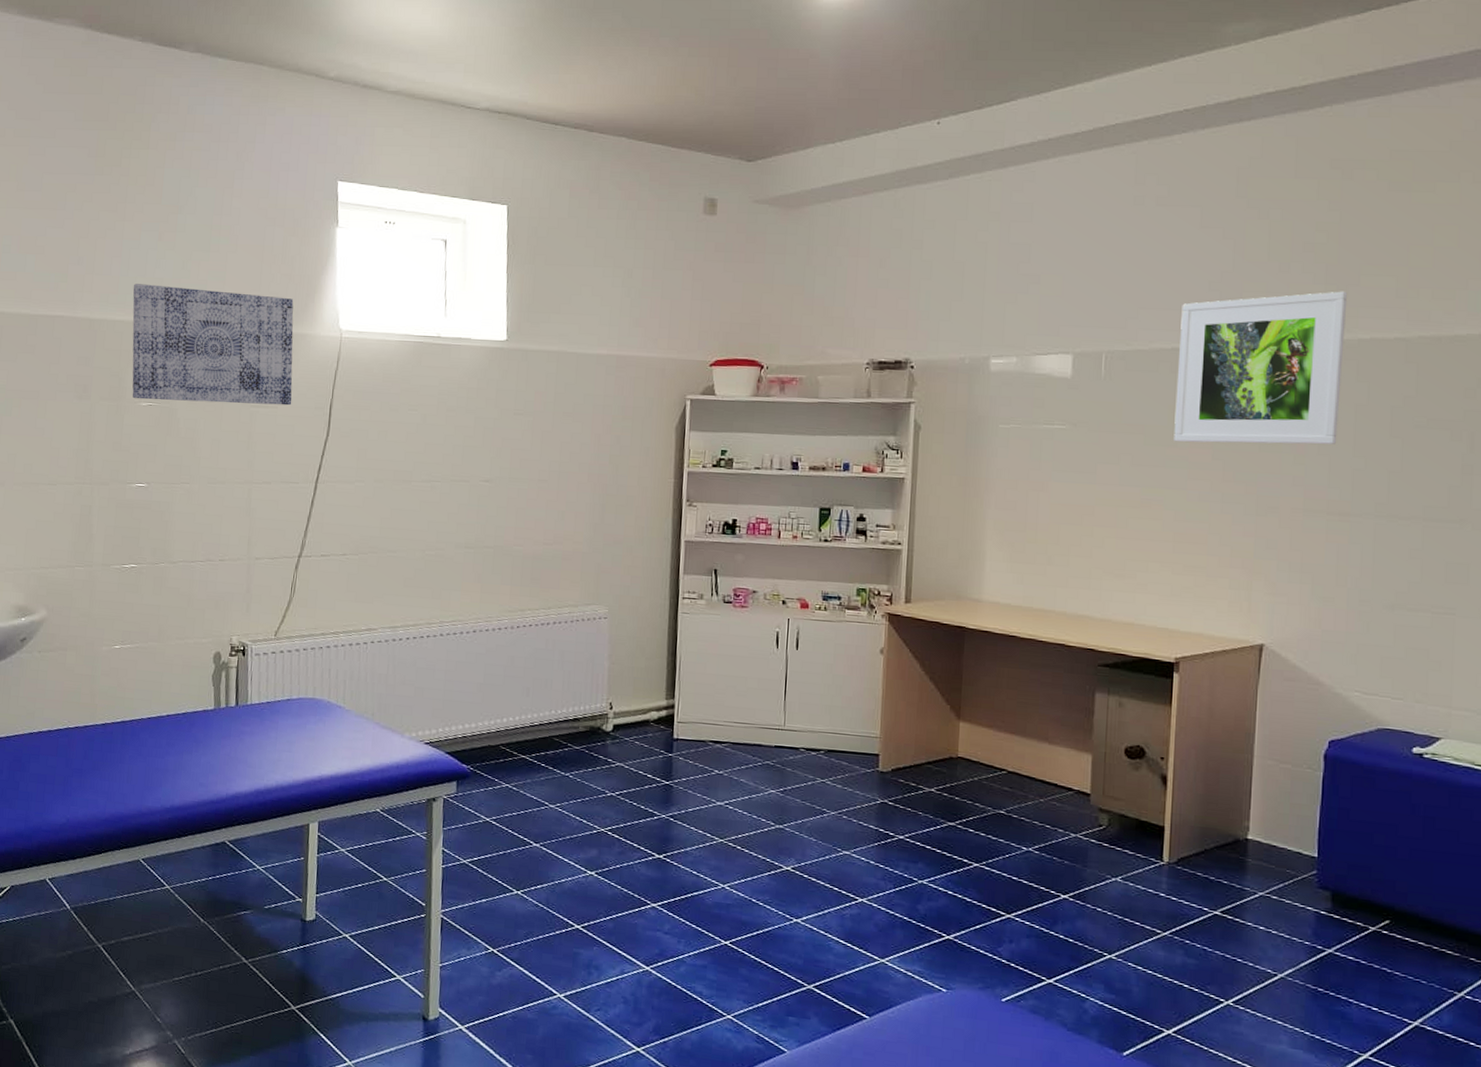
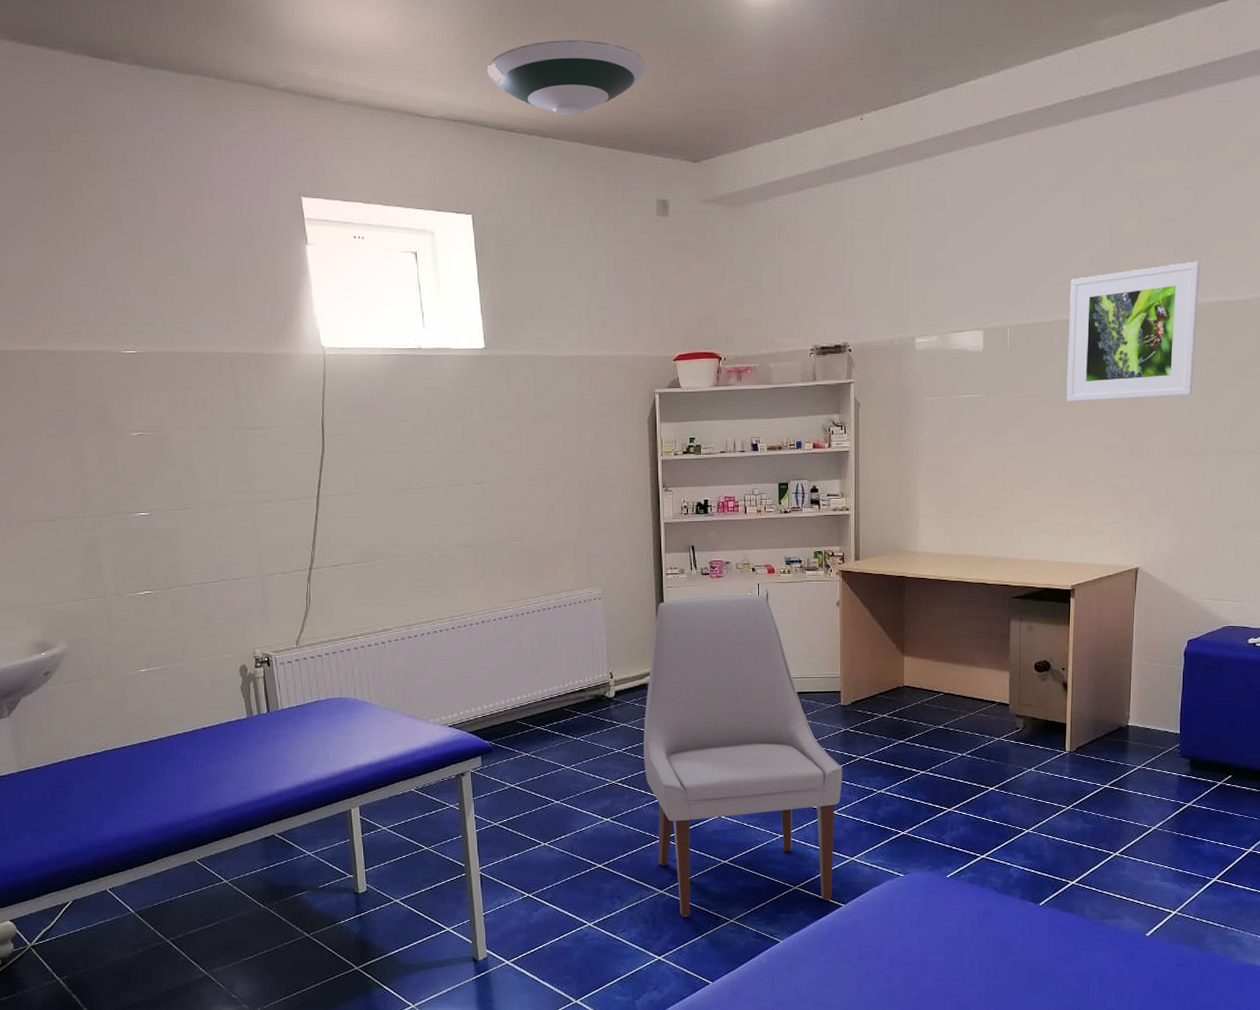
wall art: present [132,284,294,406] -> none [104,312,284,429]
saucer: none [538,37,705,111] -> present [487,40,647,116]
chair: none [639,627,877,1009] -> present [643,595,843,916]

